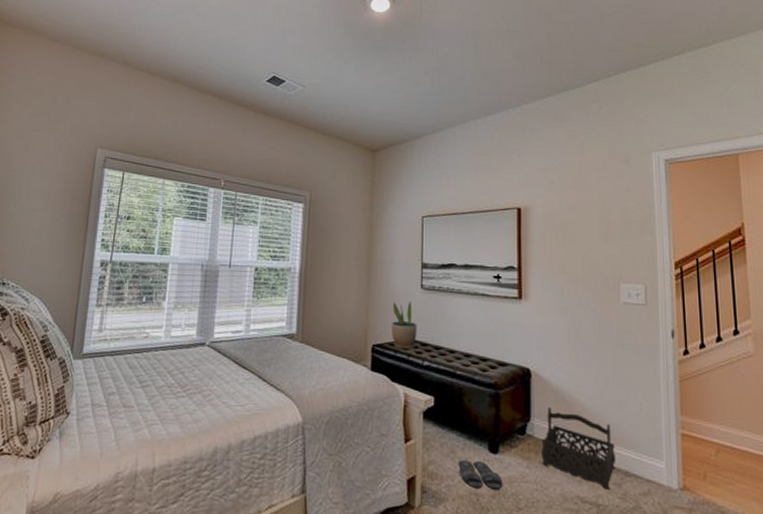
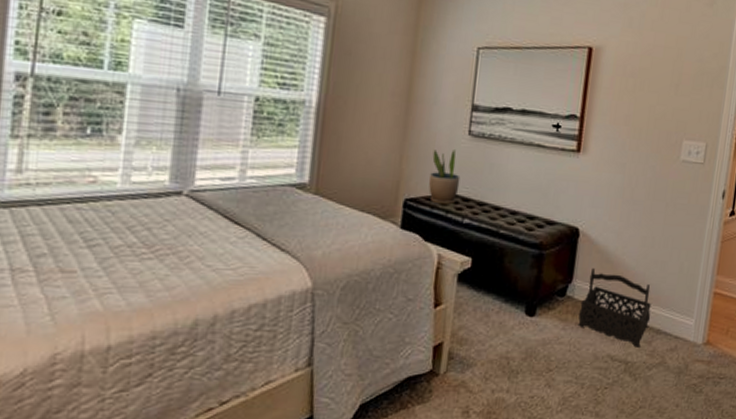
slippers: present [459,460,503,490] -> none [491,324,536,352]

